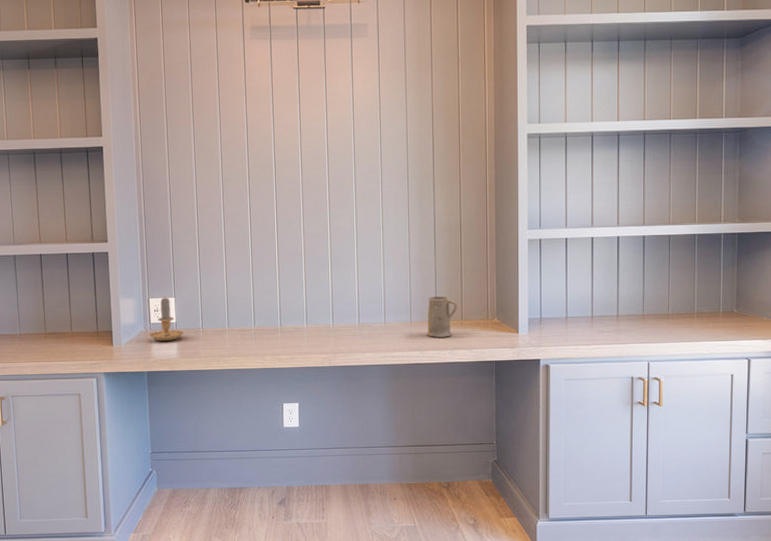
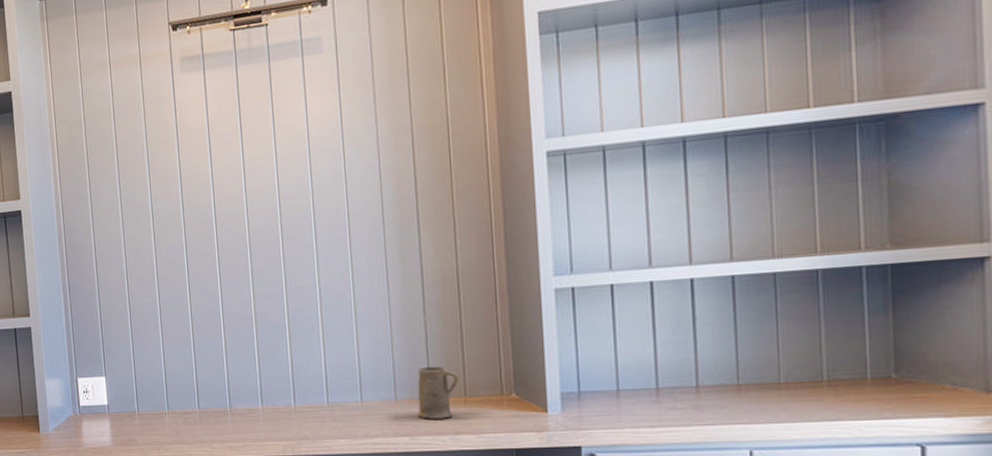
candle: present [149,296,184,342] -> none [78,374,117,427]

